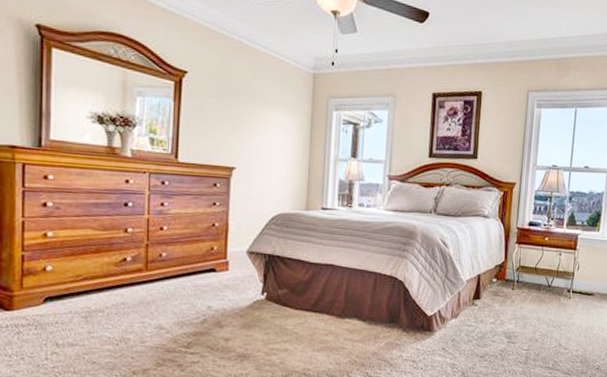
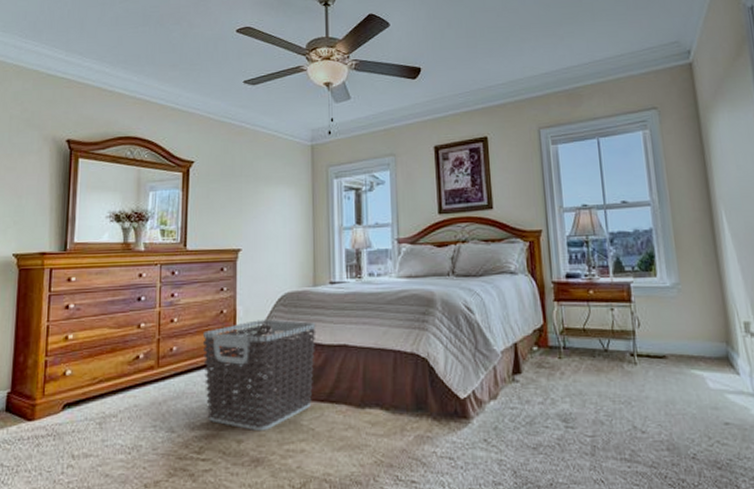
clothes hamper: none [193,235,306,332] -> present [202,319,316,432]

